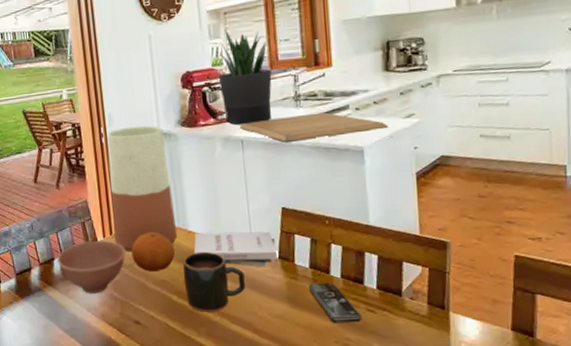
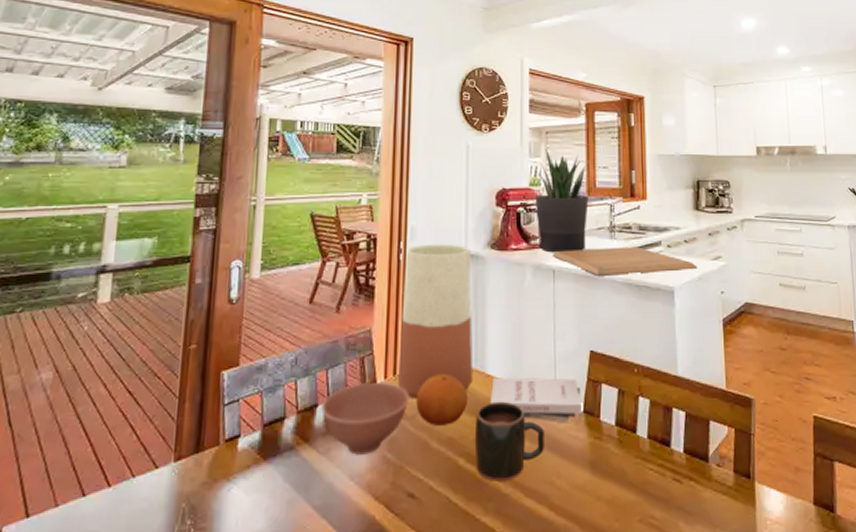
mobile phone: present [308,283,361,323] -> none [613,444,667,495]

